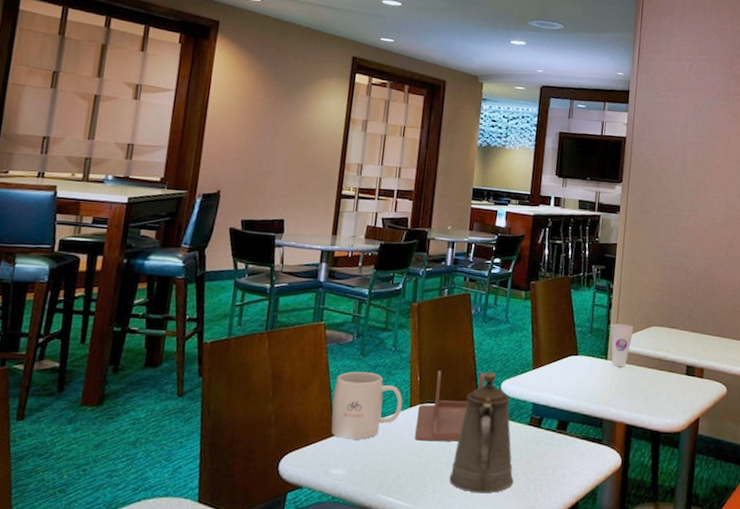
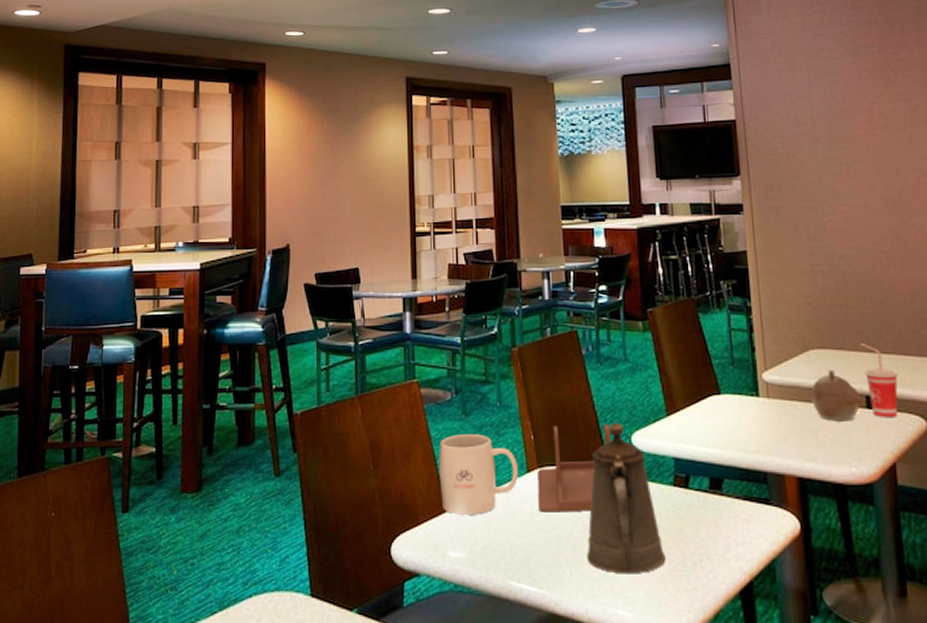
cup: present [610,323,634,368] -> none [757,350,787,405]
sugar bowl: none [646,343,682,384] -> present [810,369,860,421]
beverage cup: none [689,324,713,384] -> present [859,342,898,418]

